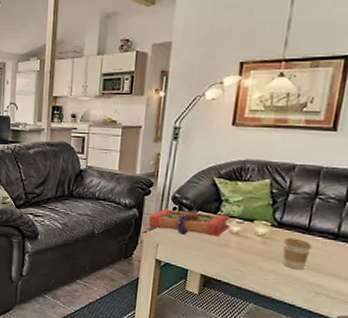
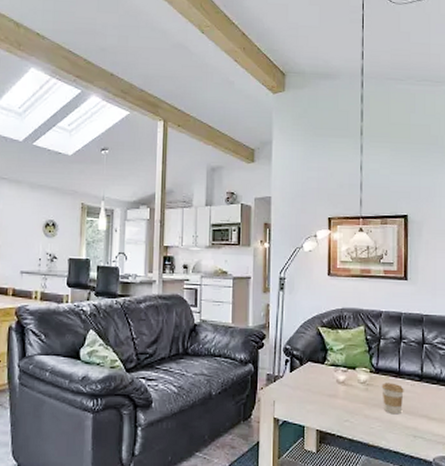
book: present [149,208,231,237] -> none [264,360,336,388]

